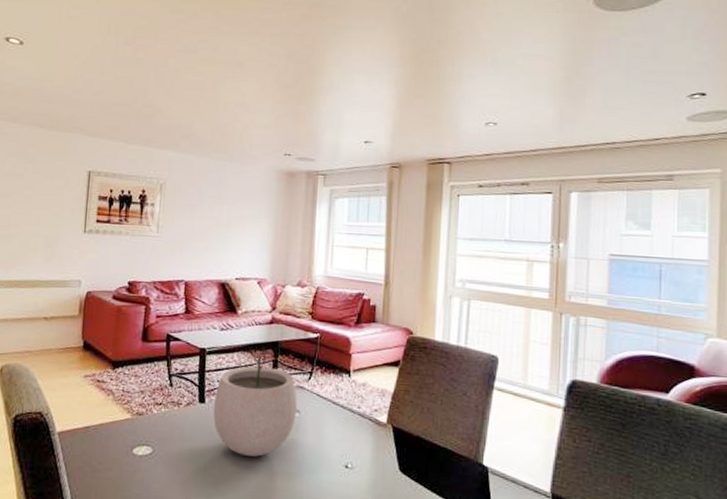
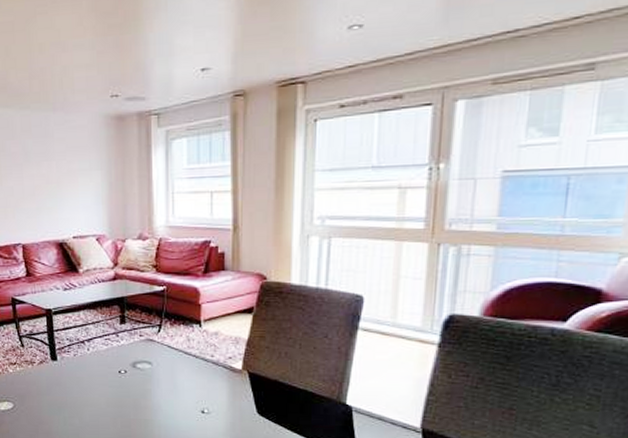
plant pot: present [213,348,297,457] -> none [65,304,148,407]

